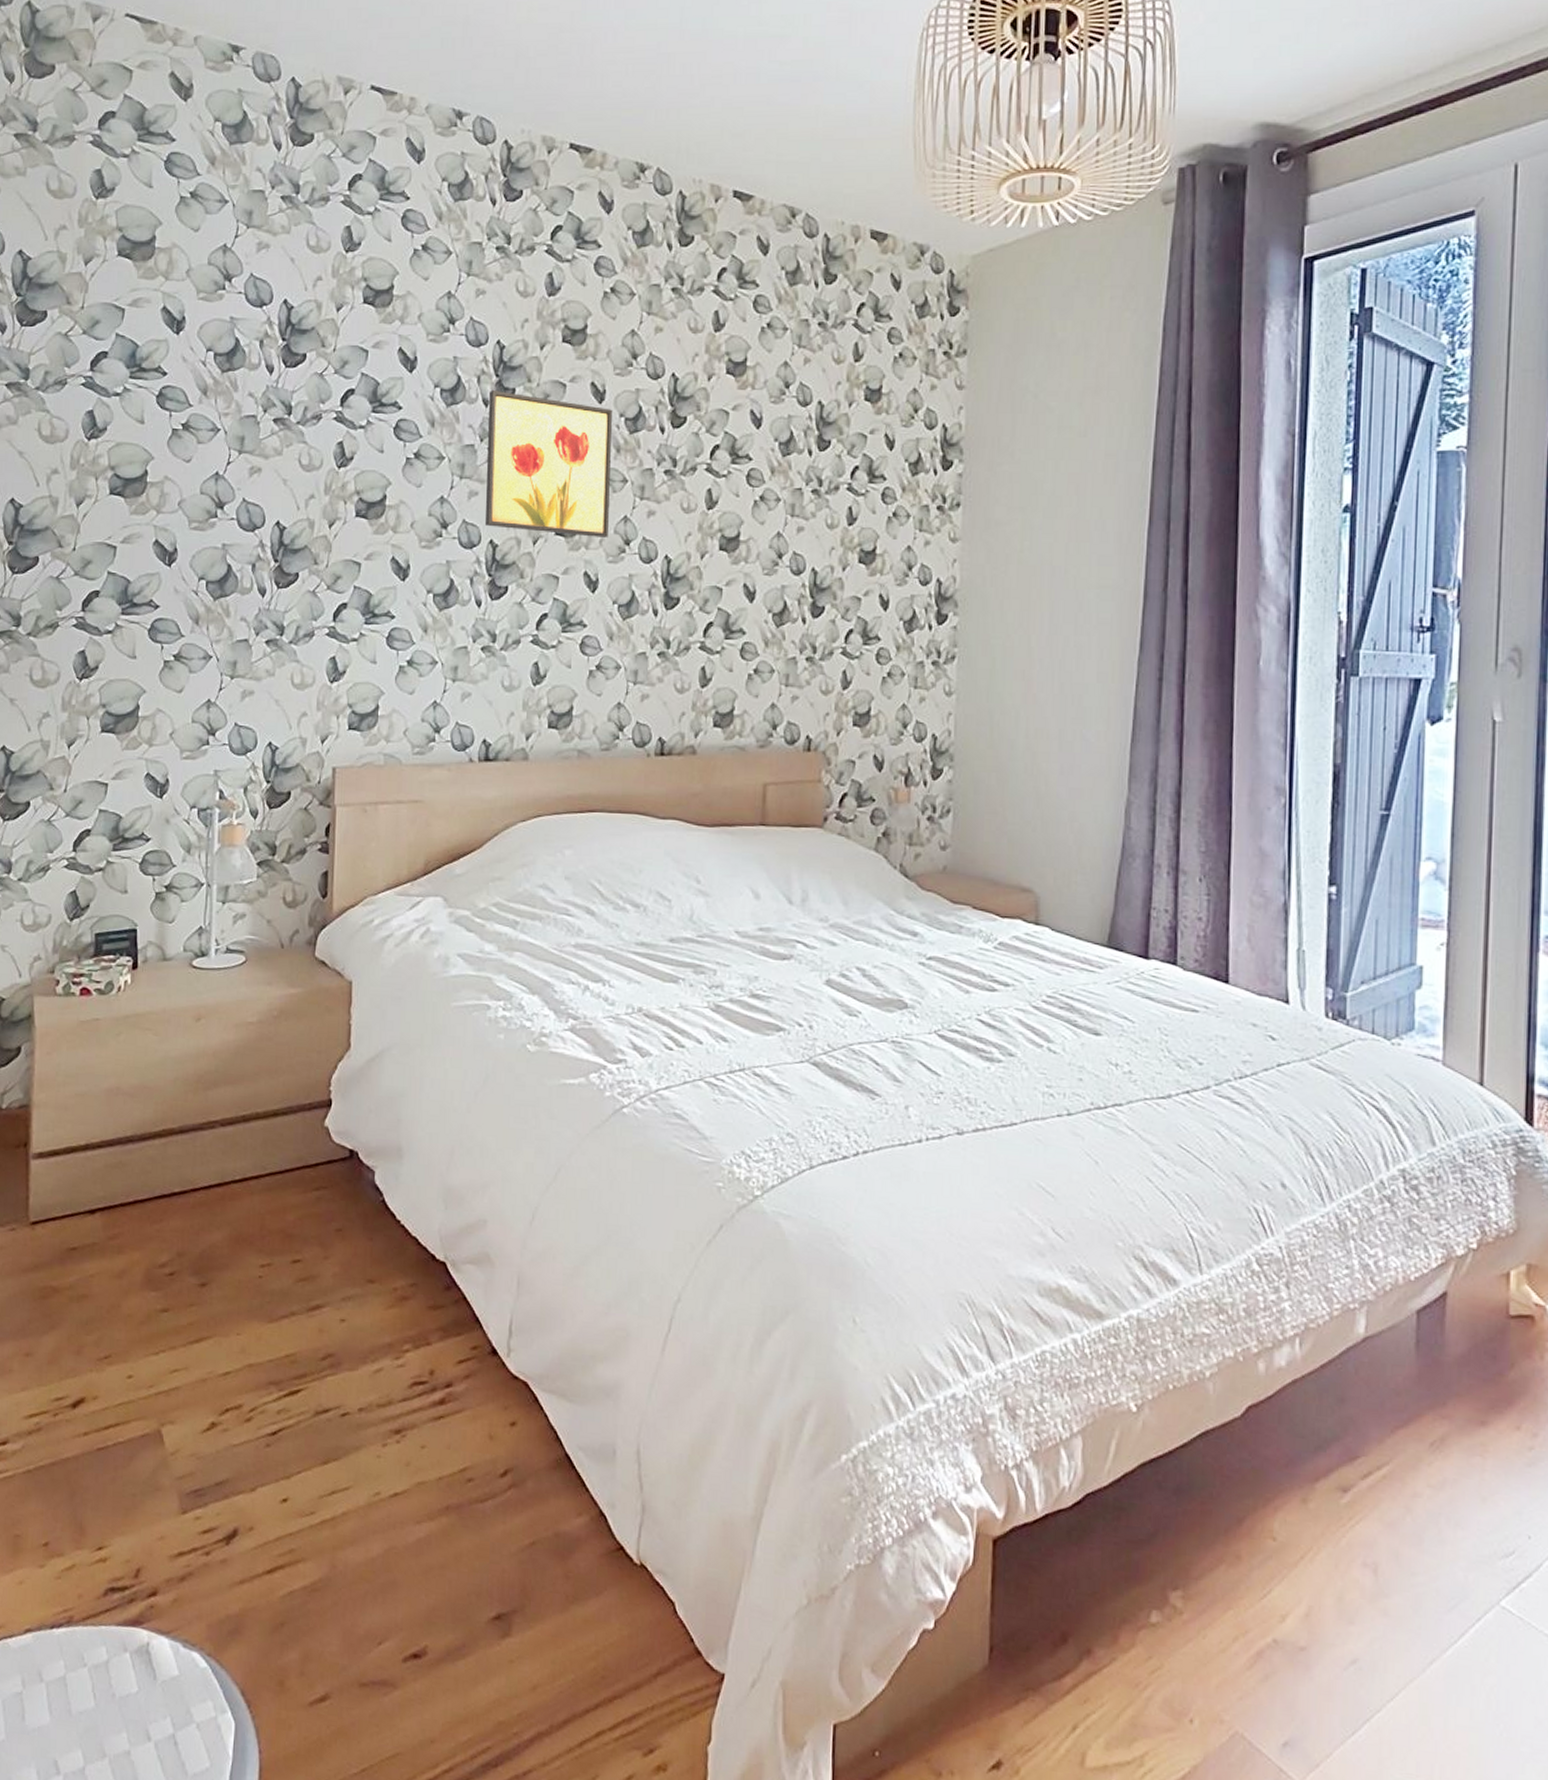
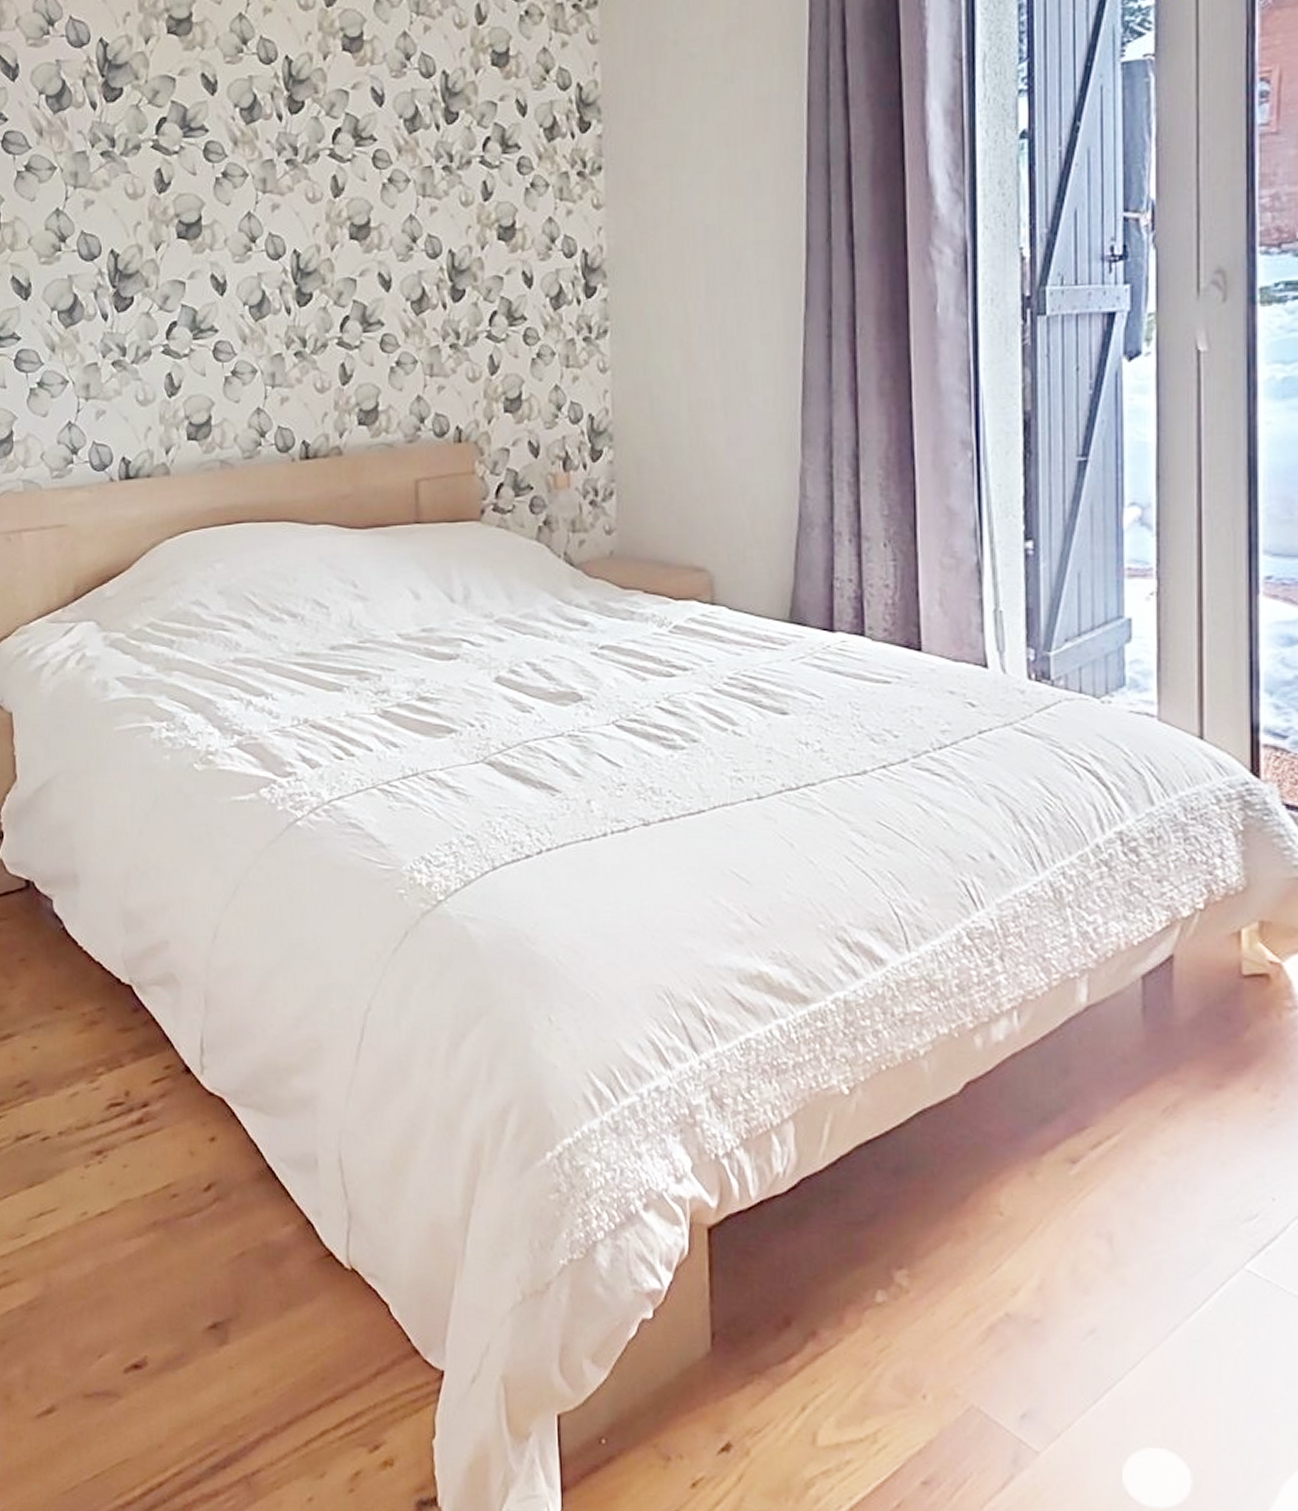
wall art: present [484,389,612,537] -> none [95,91,233,238]

